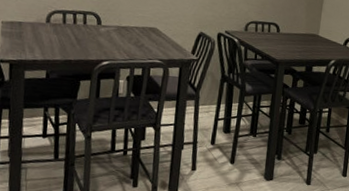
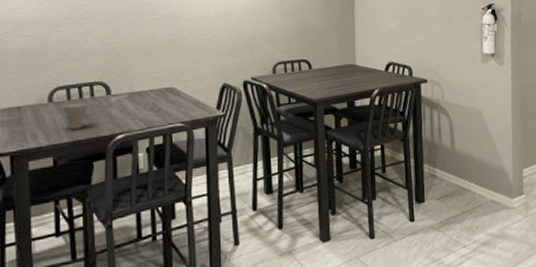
cup: none [57,27,82,50] -> present [61,103,89,129]

